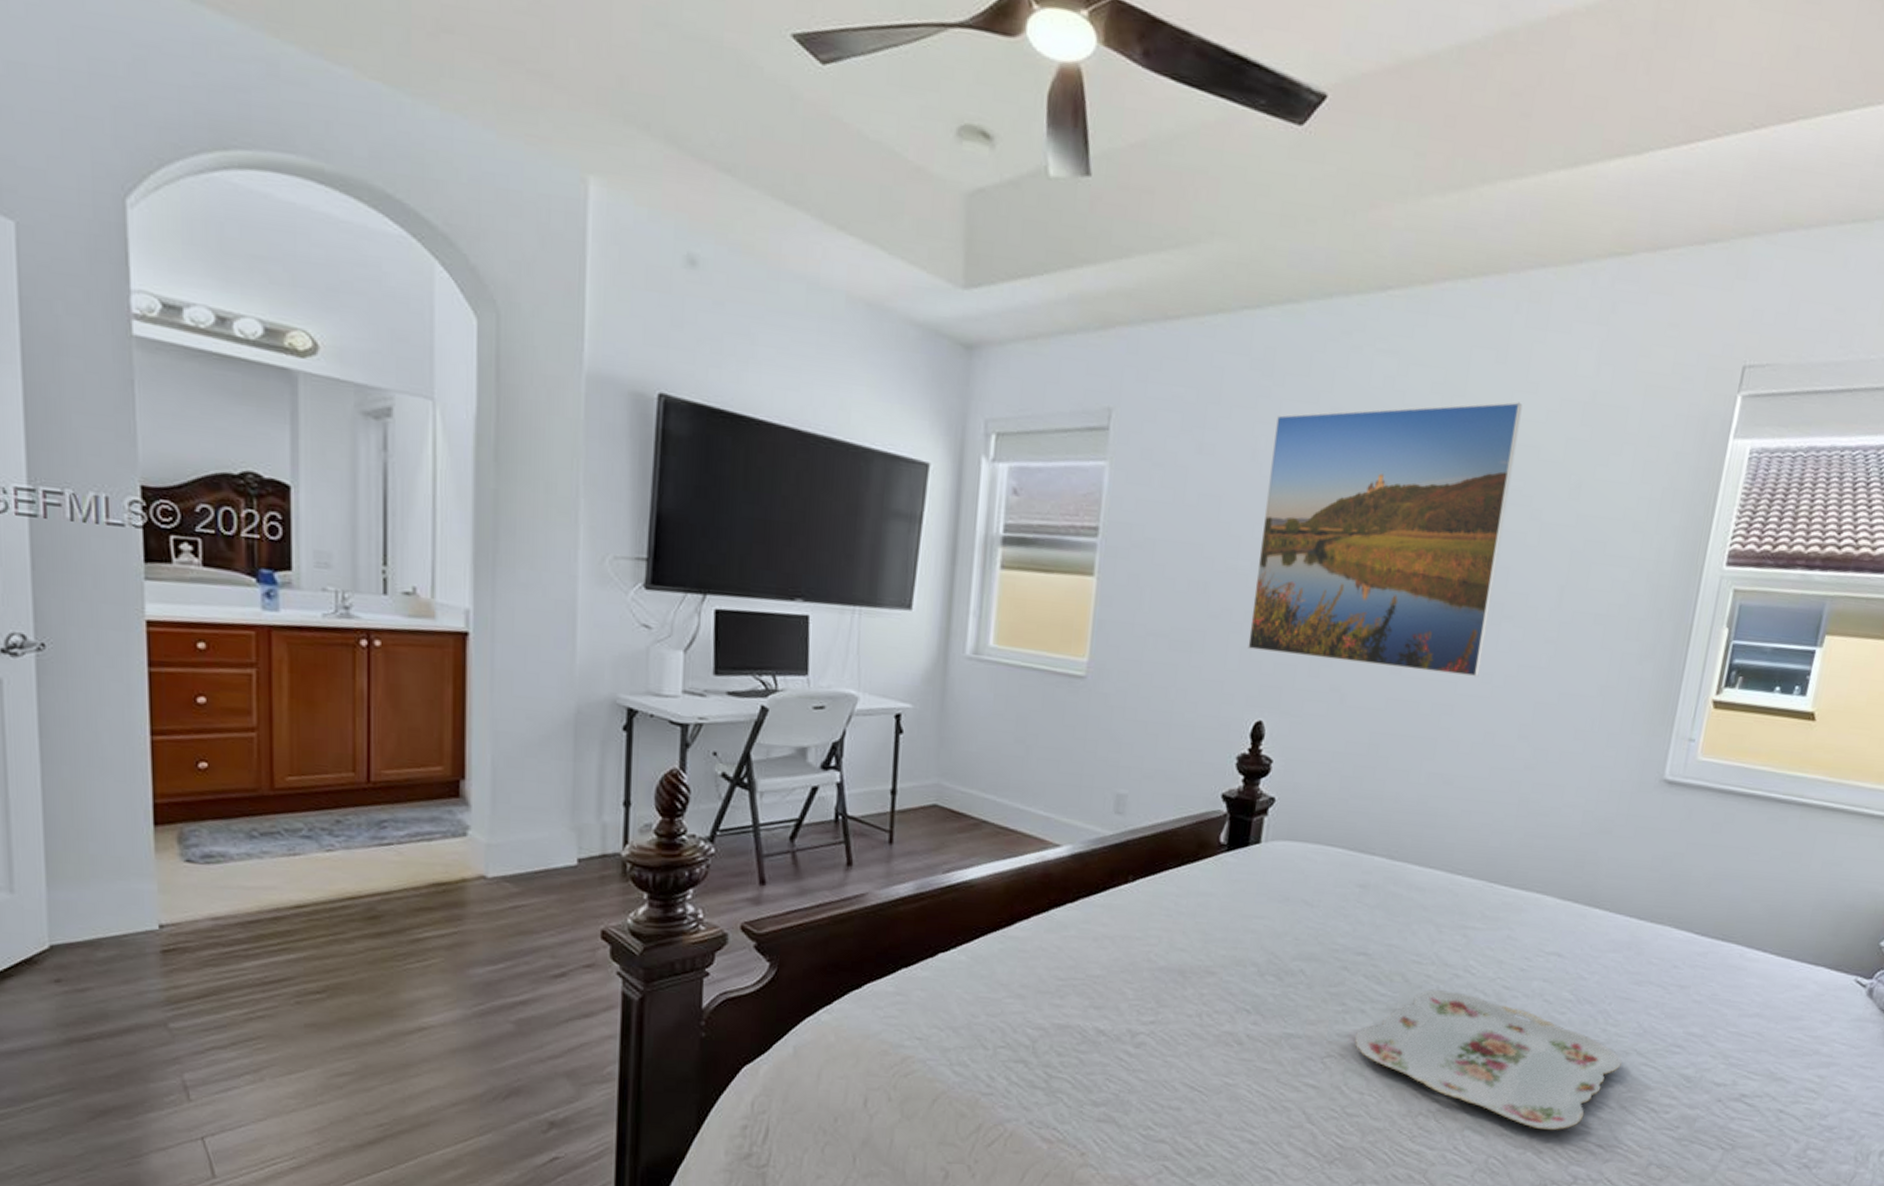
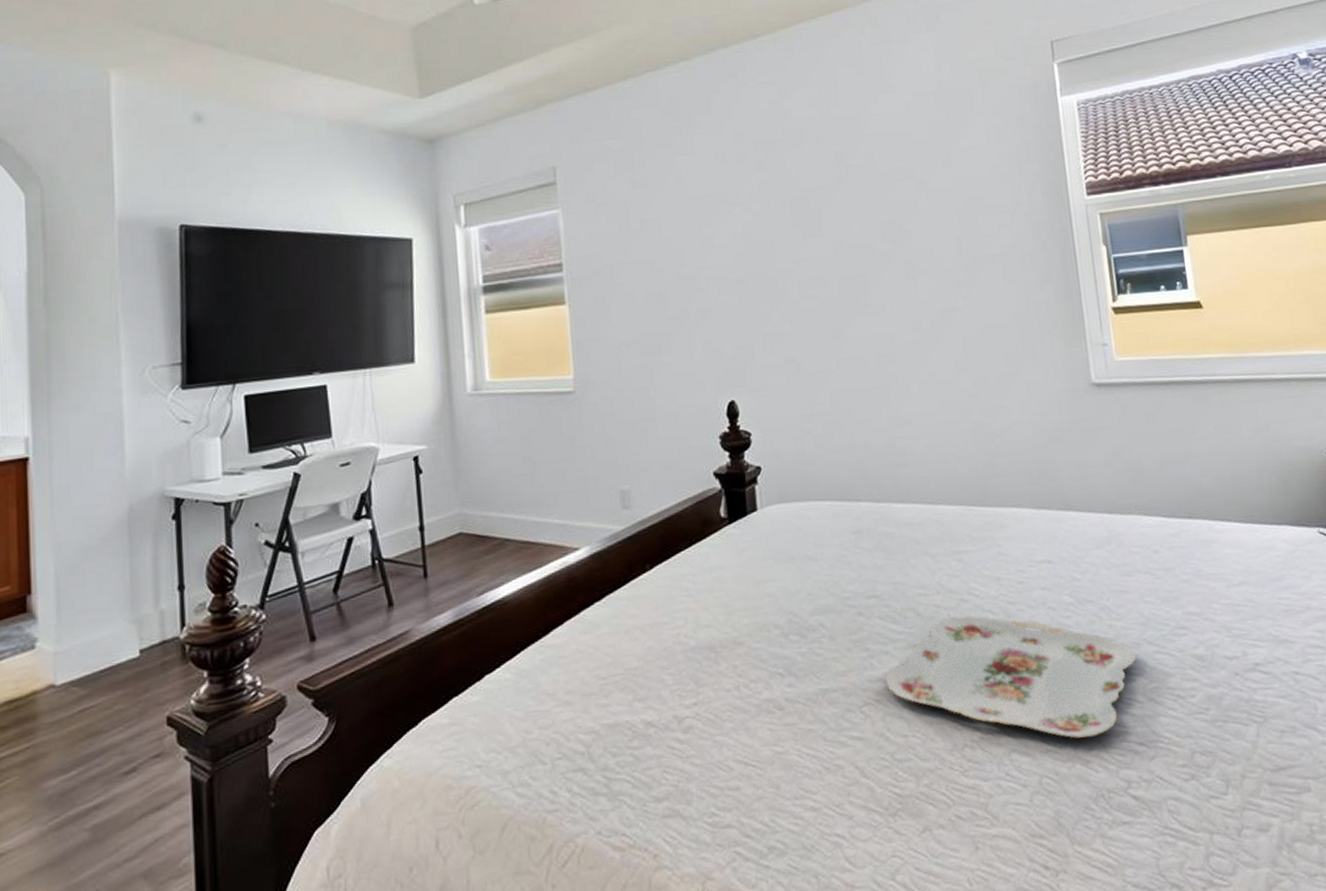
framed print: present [1248,402,1523,677] -> none [691,101,909,340]

